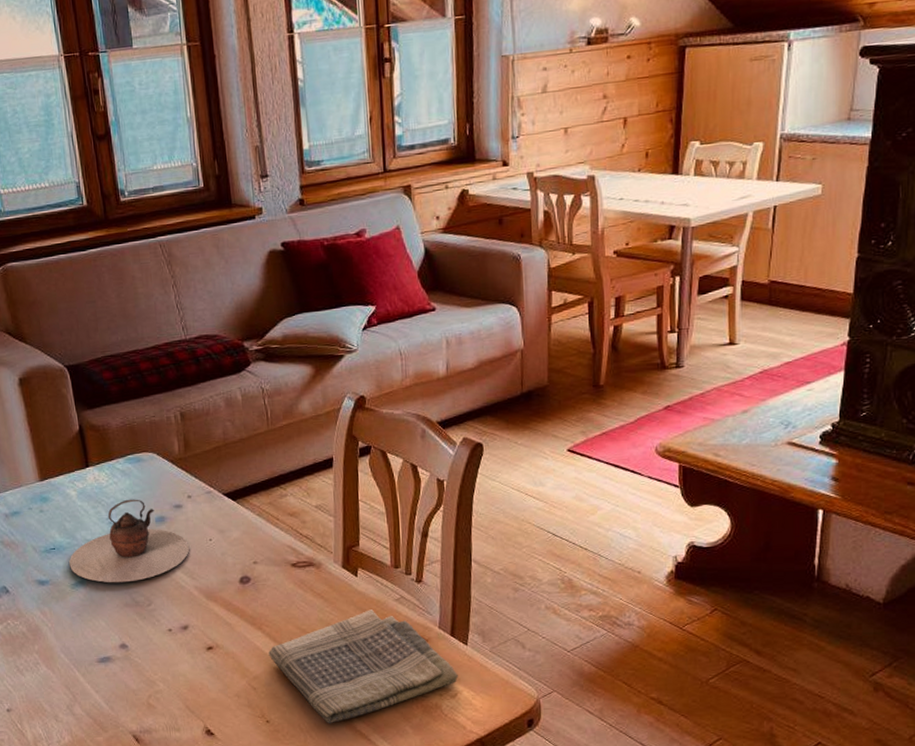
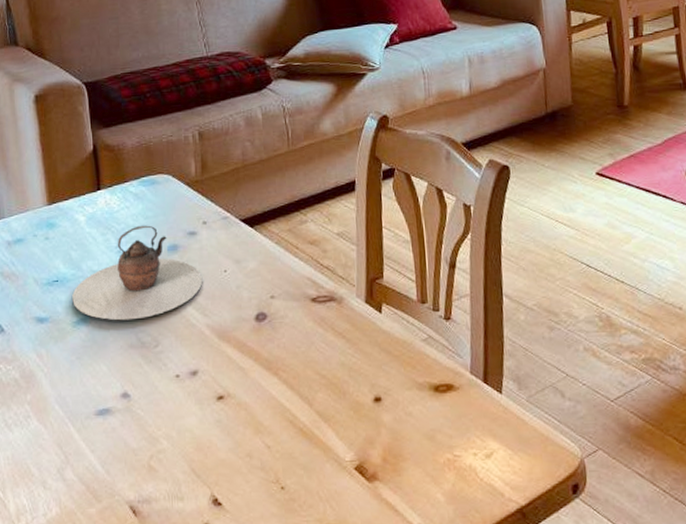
dish towel: present [268,609,458,724] -> none [285,351,493,491]

